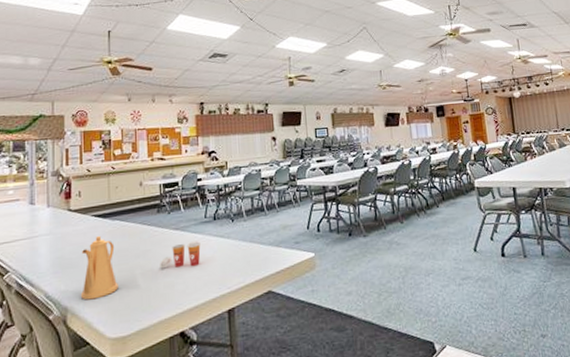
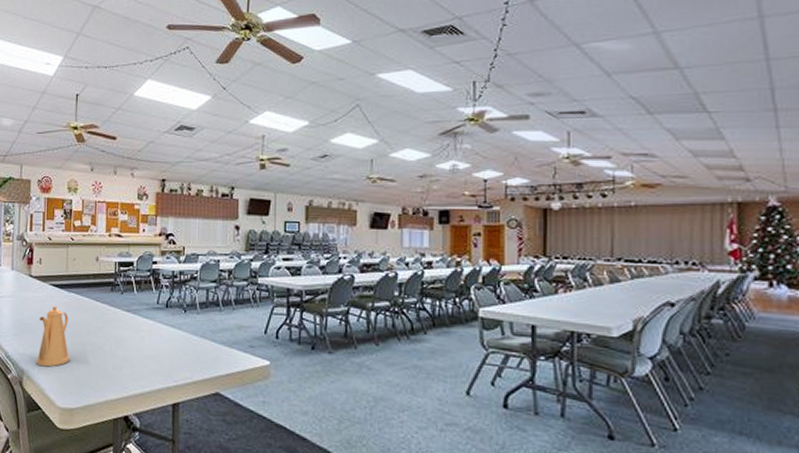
beverage cup: present [160,240,201,269] -> none [110,325,151,353]

